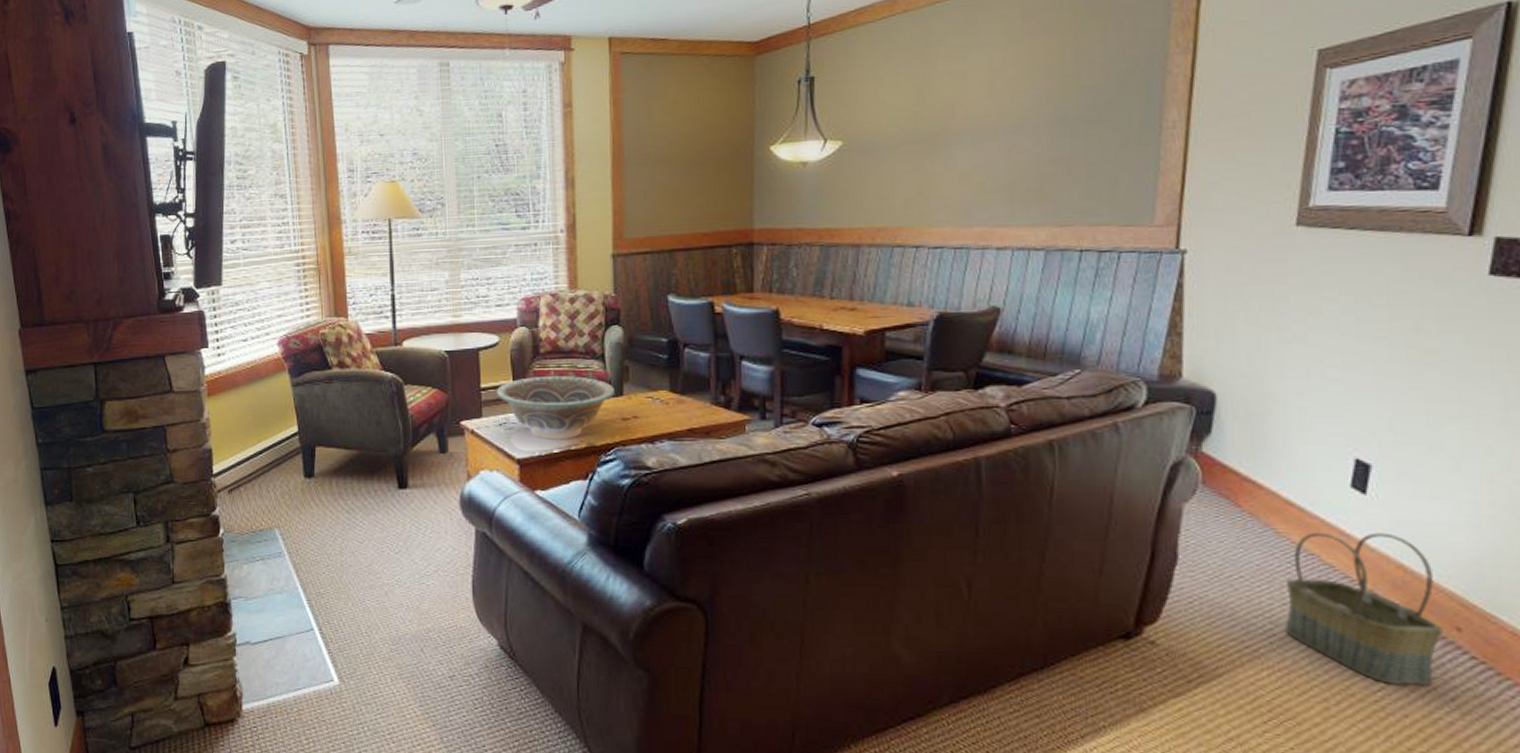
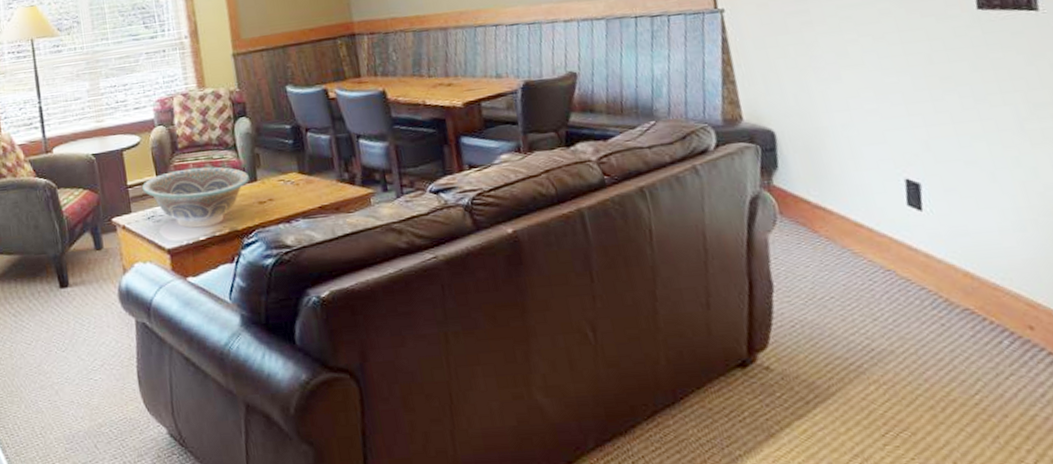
basket: present [1285,532,1444,685] -> none [872,244,1021,386]

